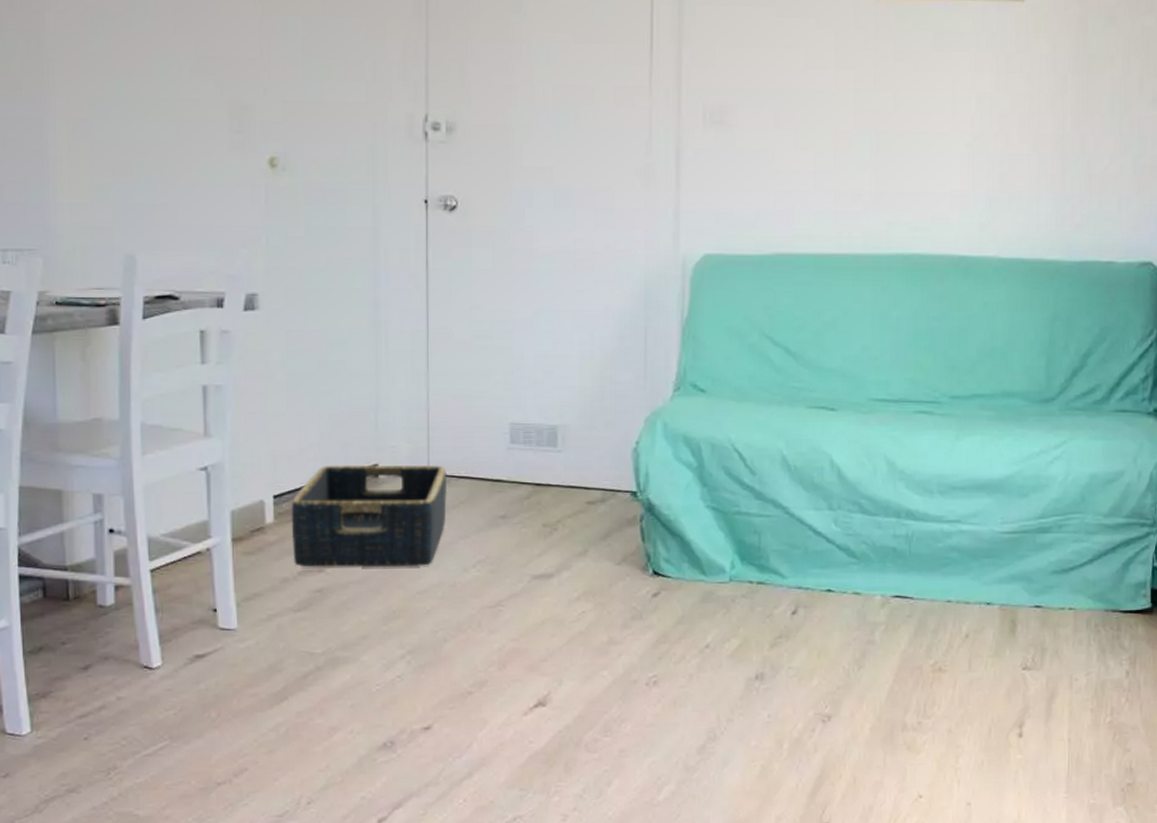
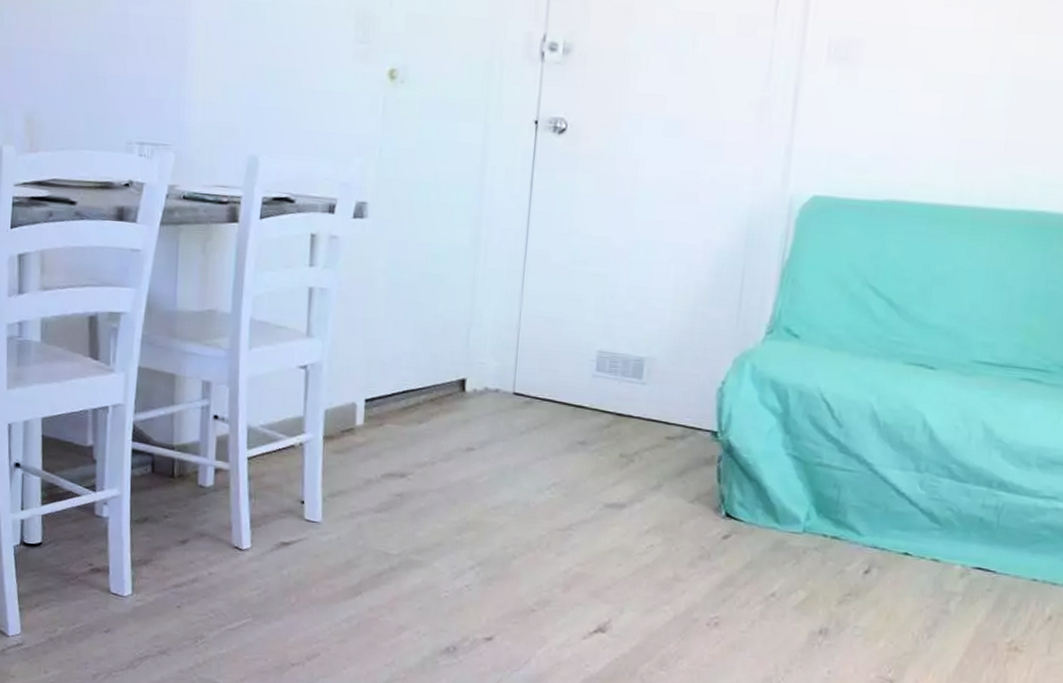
basket: present [291,464,448,568] -> none [378,375,532,483]

